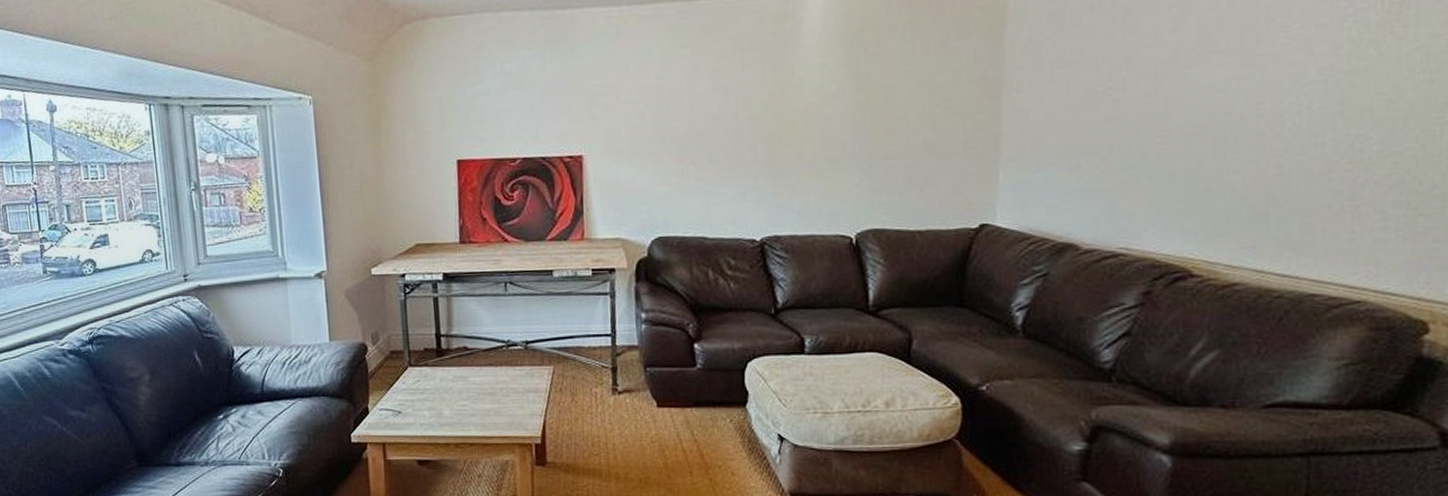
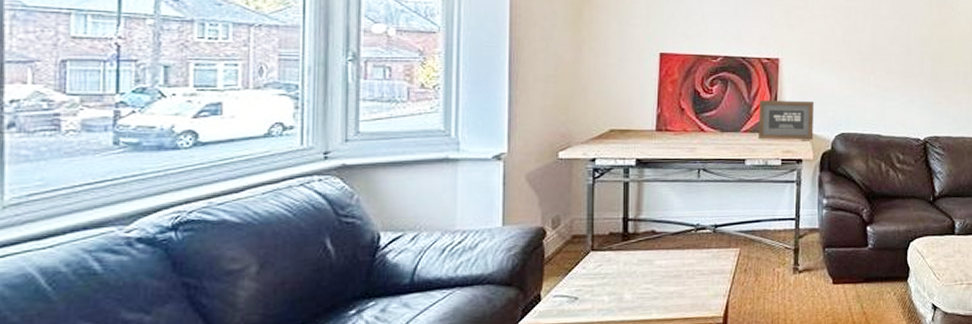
picture frame: none [563,202,627,248] -> present [758,100,814,140]

